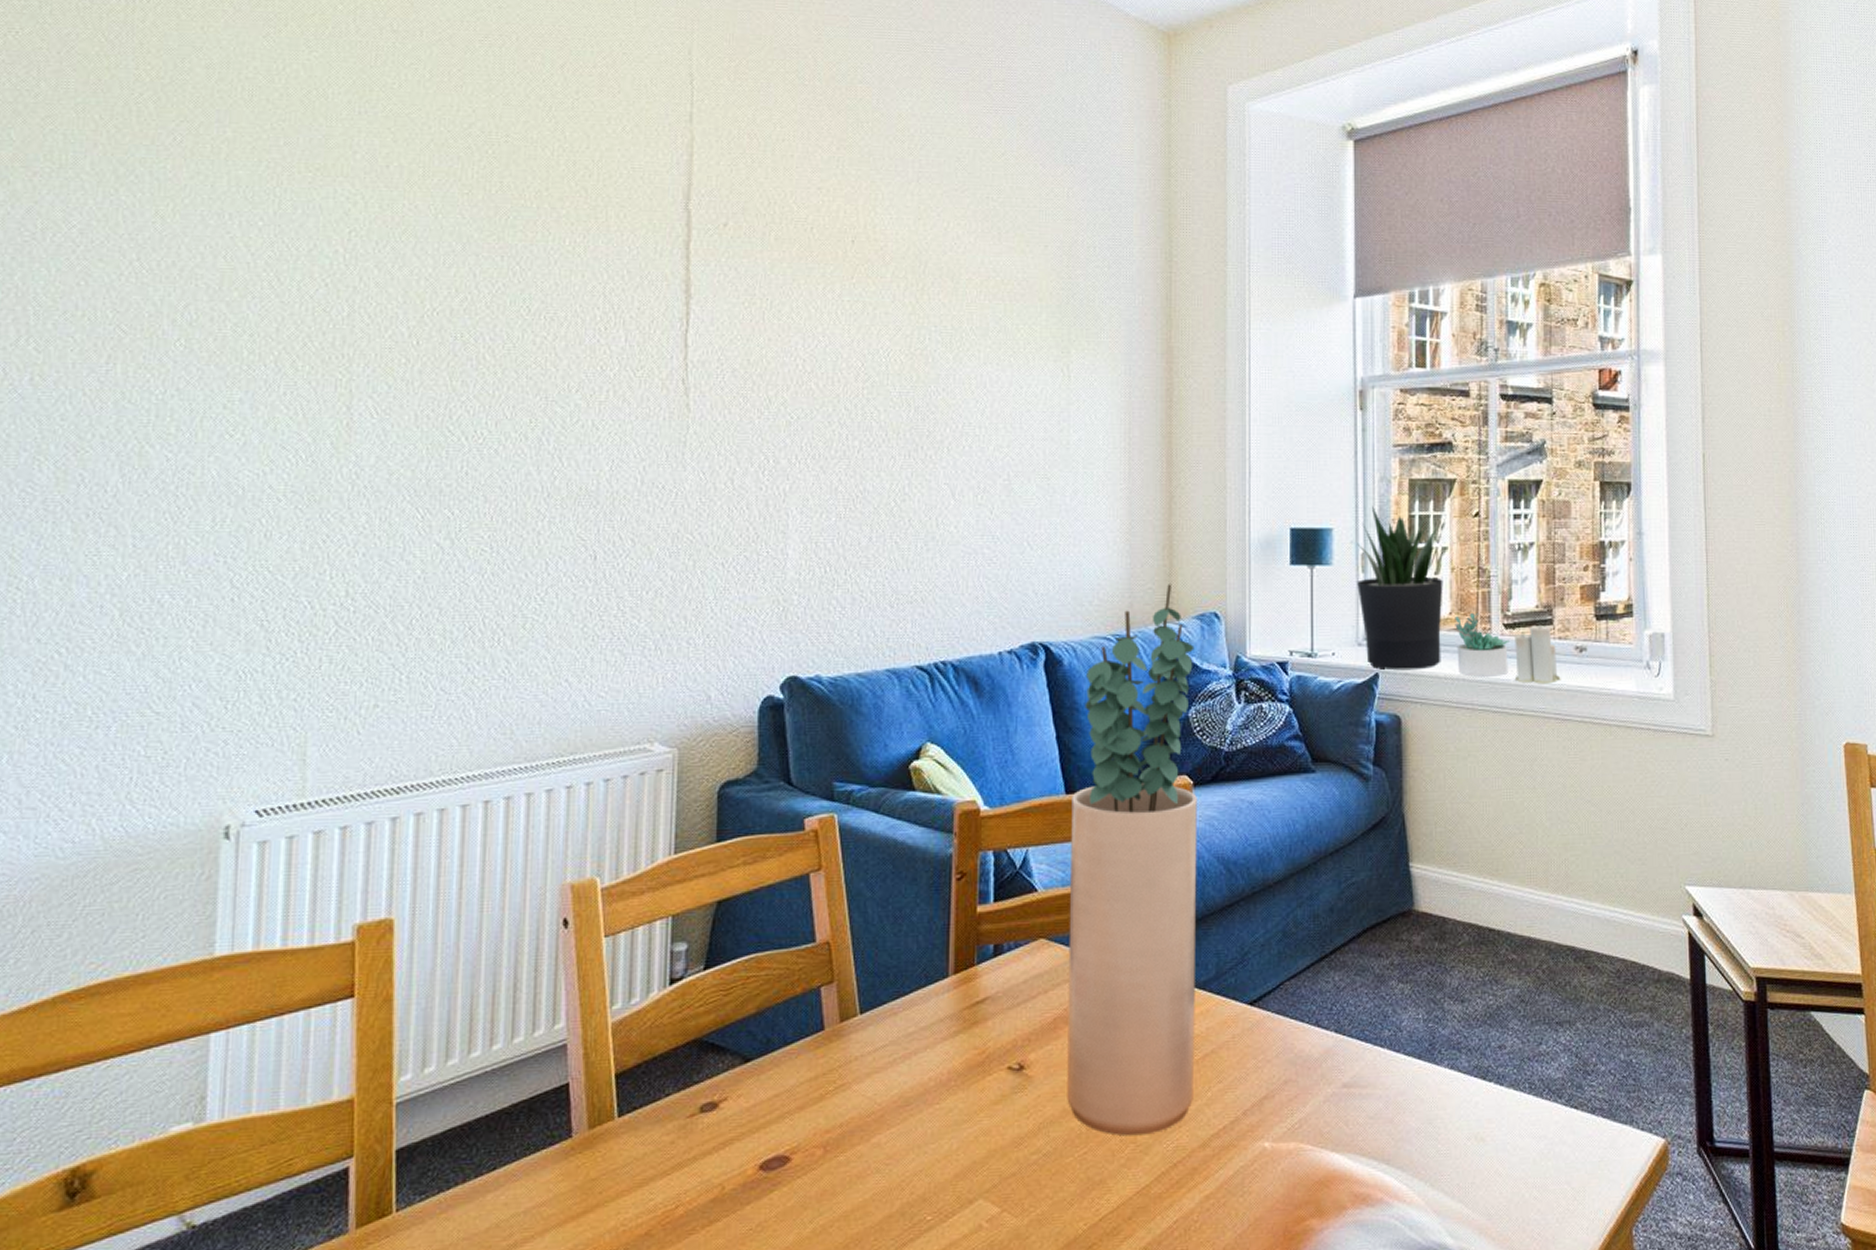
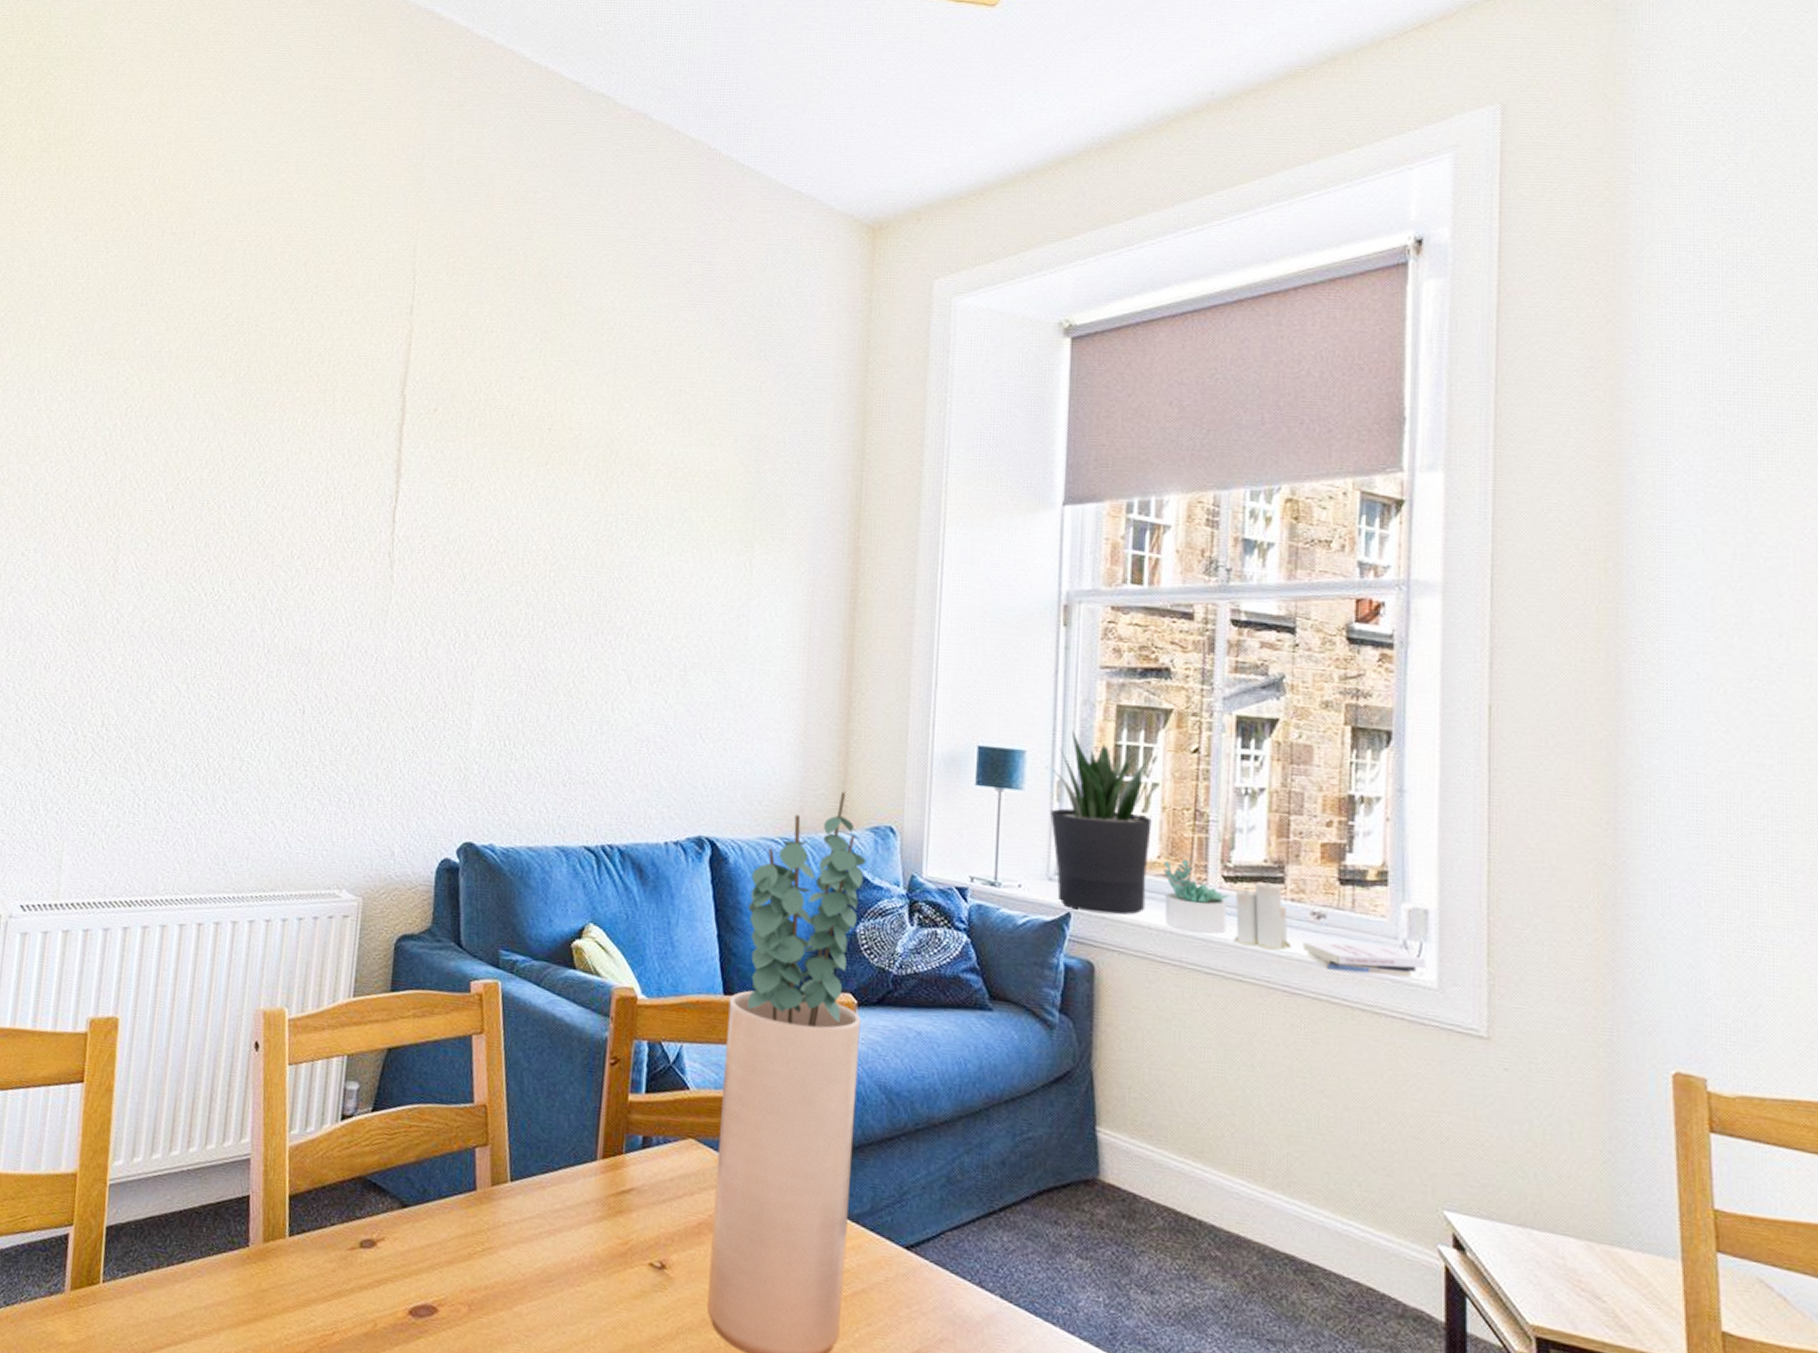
books: none [1569,668,1664,695] -> present [1302,941,1426,978]

